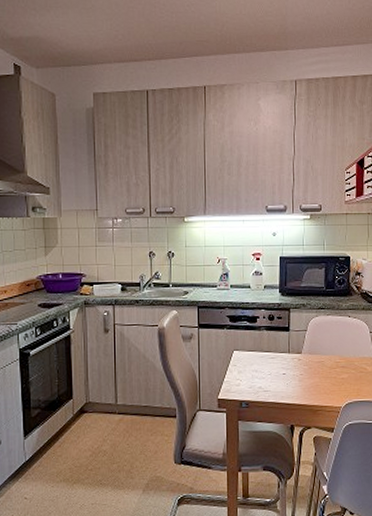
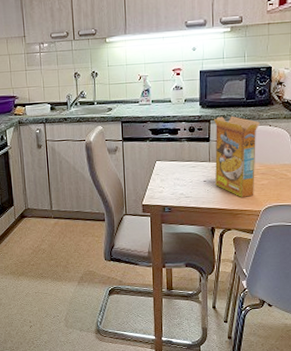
cereal box: none [293,305,339,392] -> present [213,116,260,197]

